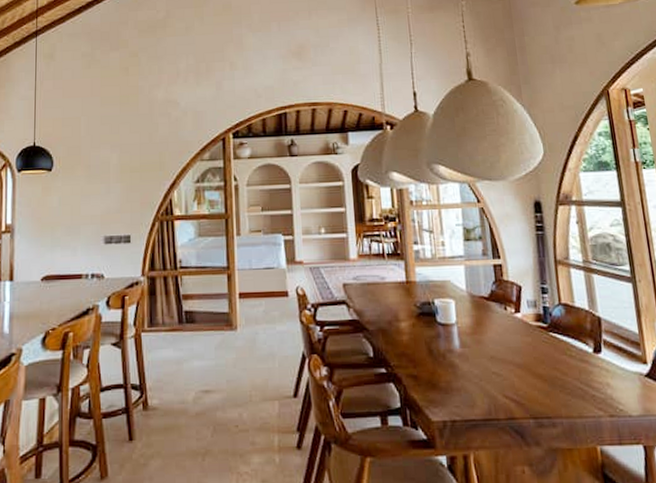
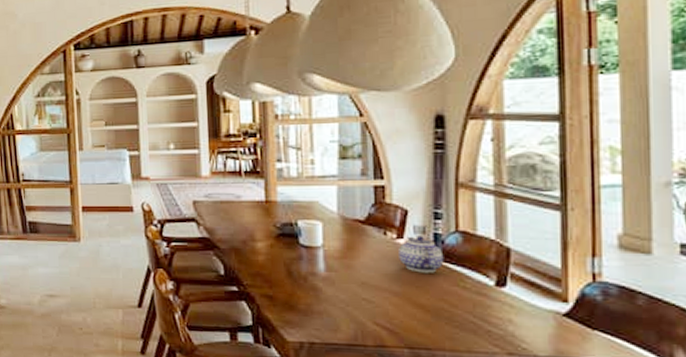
teapot: none [517,309,553,344] -> present [399,236,444,273]

